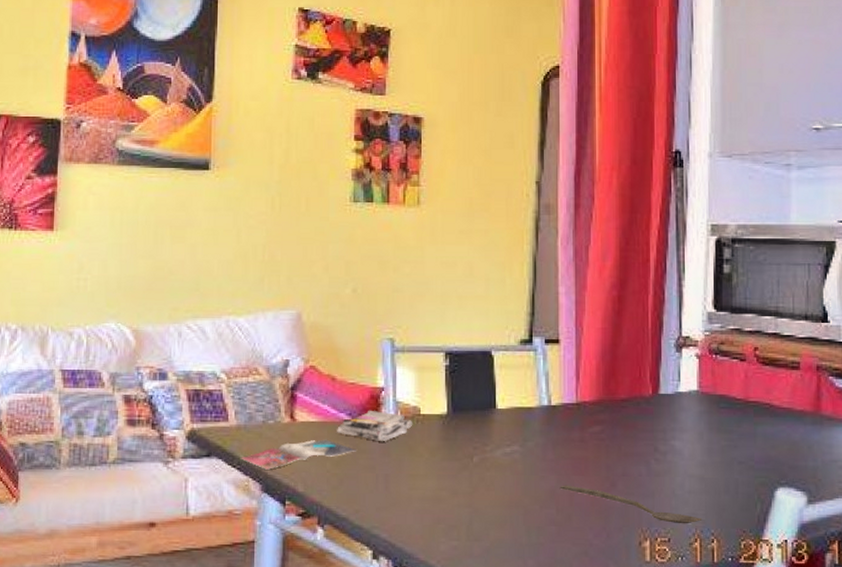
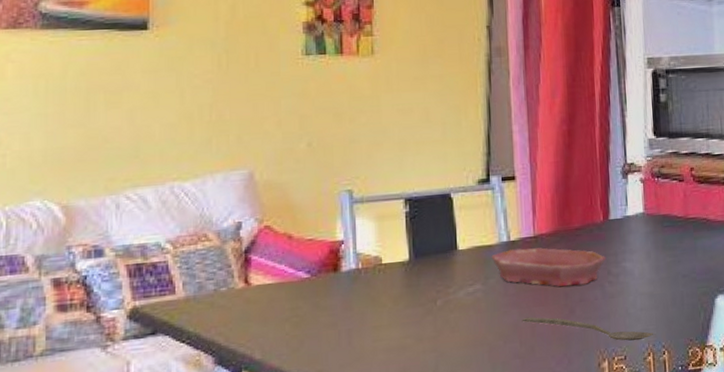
magazine: present [241,410,413,470] -> none [191,265,375,341]
bowl: none [530,414,654,459] -> present [491,248,606,287]

